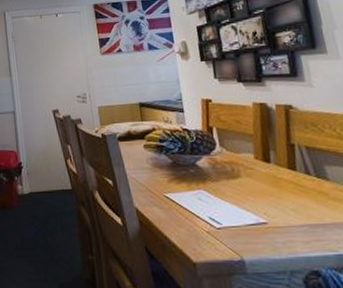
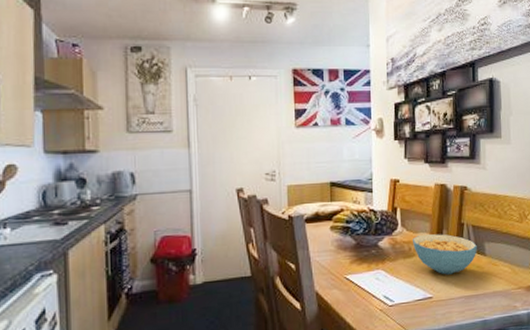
cereal bowl: none [235,155,317,199] -> present [413,234,477,275]

